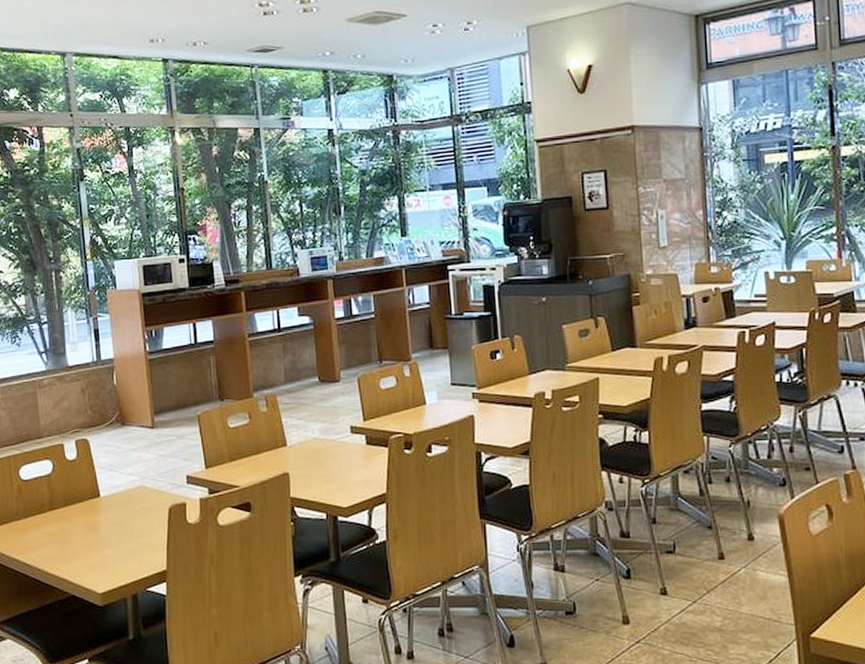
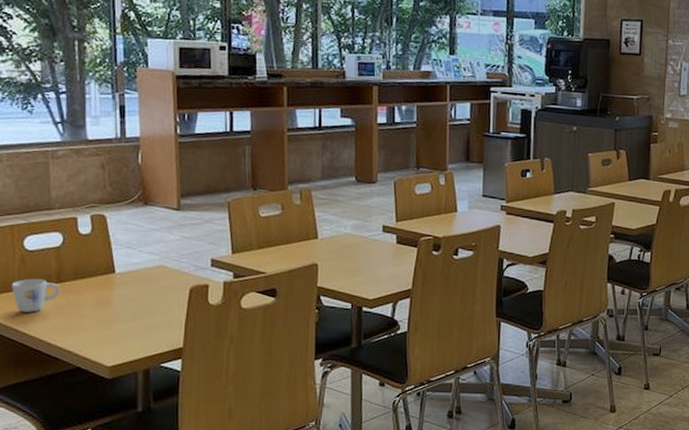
mug: none [11,507,53,542] -> present [11,278,60,313]

